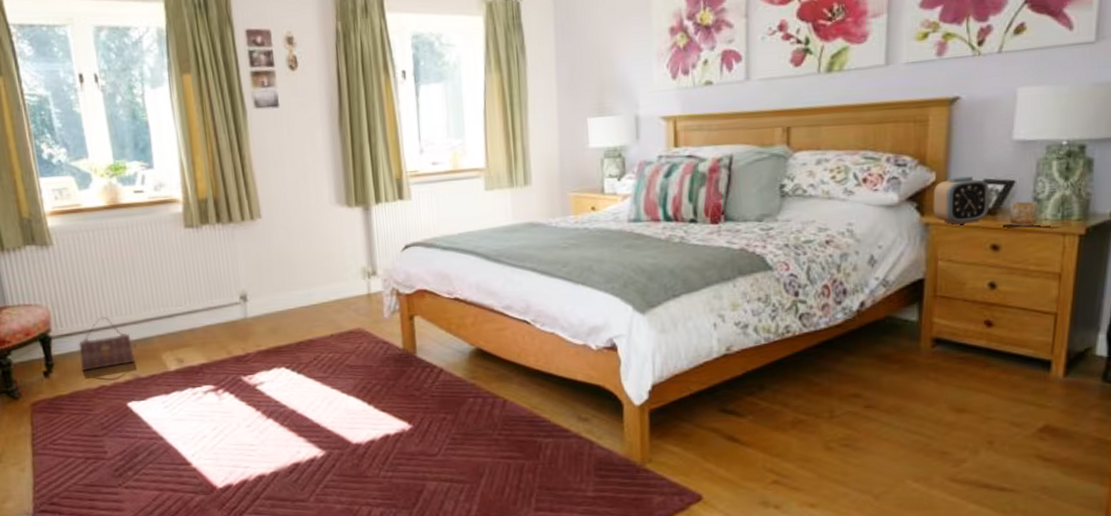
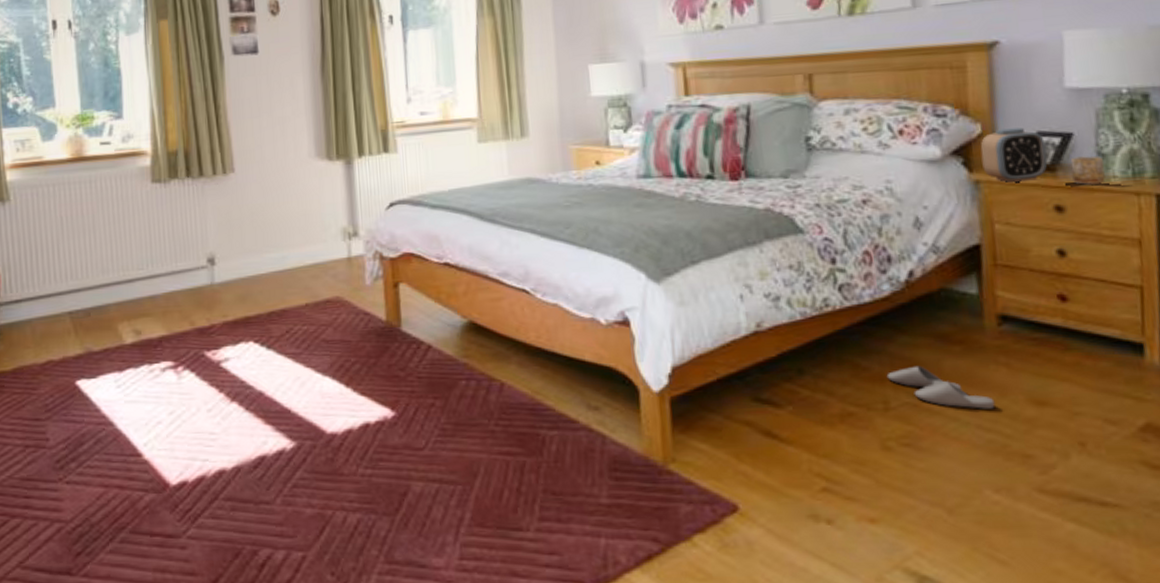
handbag: present [79,317,135,371] -> none [27,281,89,343]
slippers: none [834,381,922,416] -> present [886,365,996,409]

